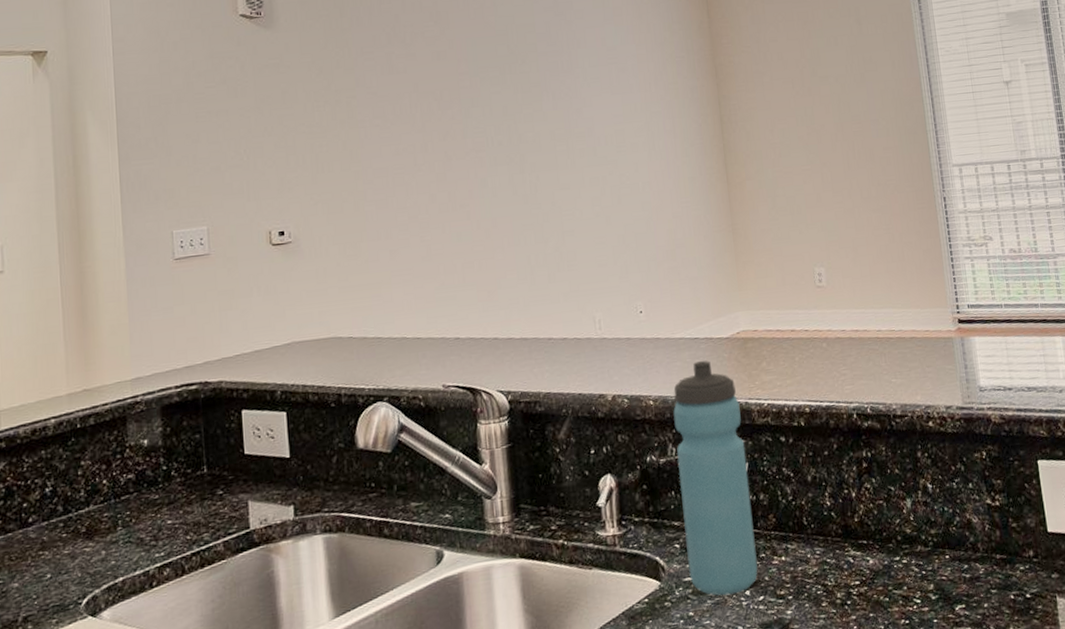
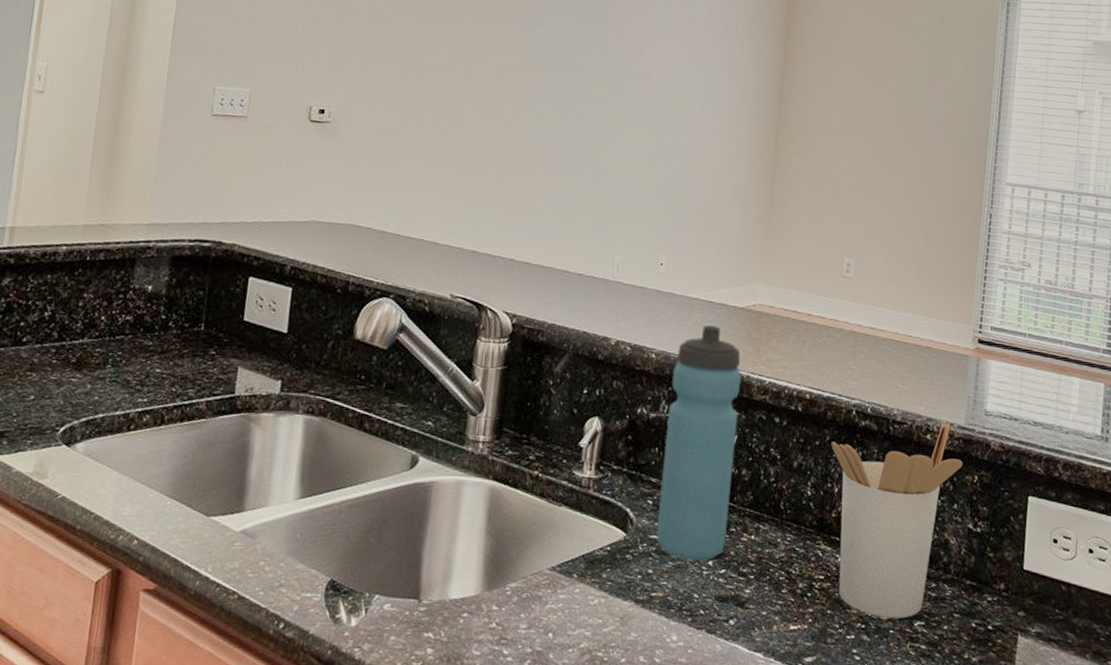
utensil holder: none [839,406,969,610] -> present [831,423,963,619]

